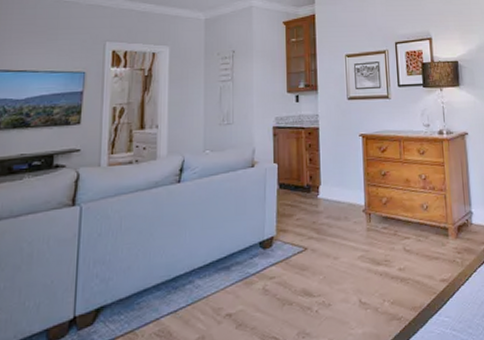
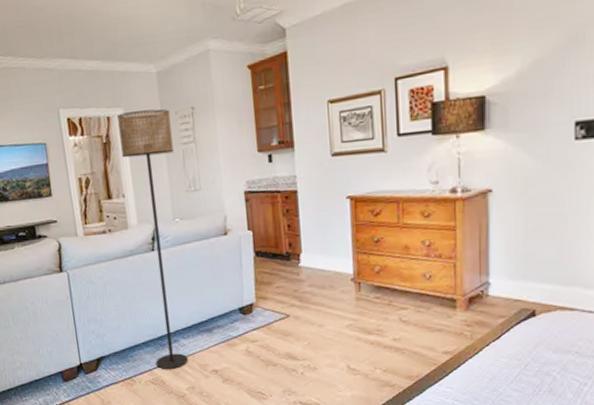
floor lamp: none [161,49,212,317] -> present [117,109,189,369]

